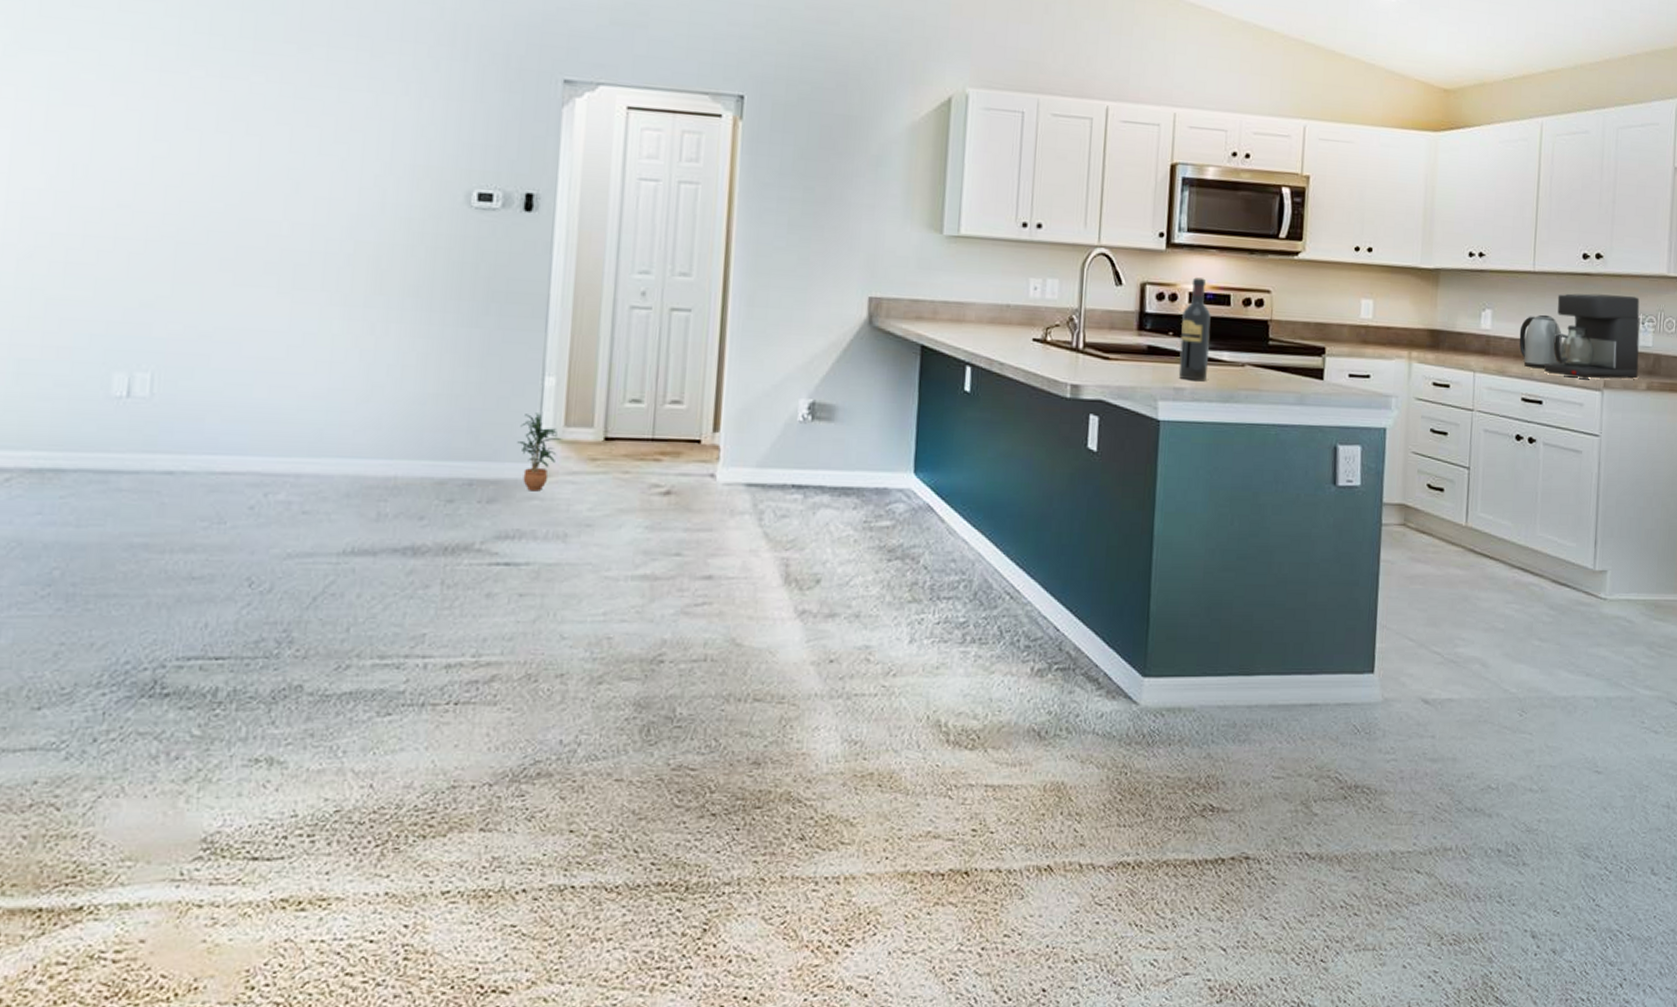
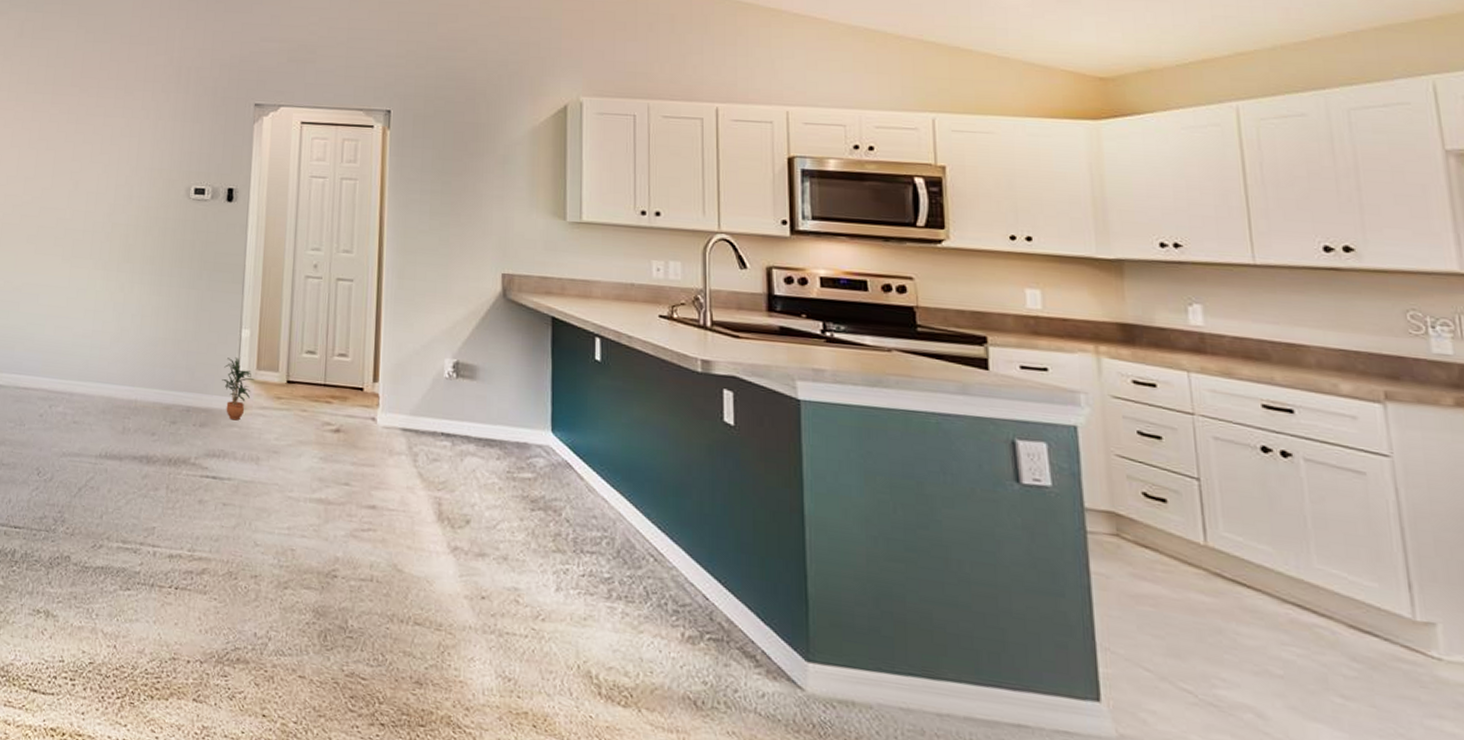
wine bottle: present [1178,277,1211,382] -> none [815,263,850,364]
kettle: present [1519,314,1563,369] -> none [1245,312,1314,374]
coffee maker: present [1544,293,1640,380] -> none [1289,289,1438,392]

